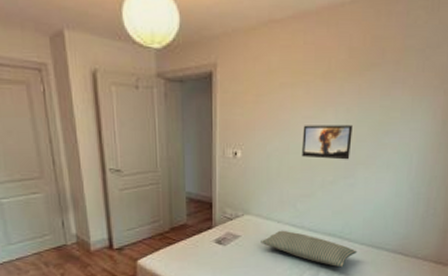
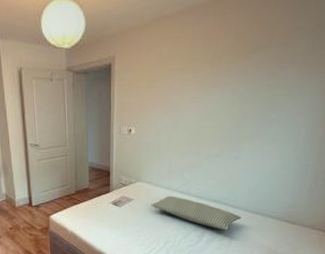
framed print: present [302,125,353,160] -> none [189,103,238,135]

